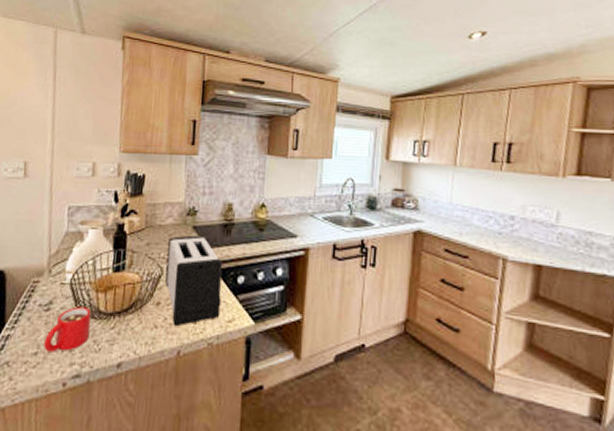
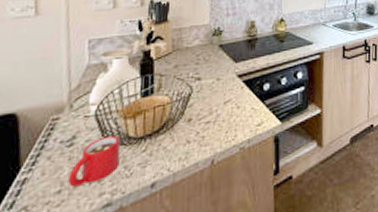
toaster: present [165,235,222,327] -> none [195,52,250,139]

